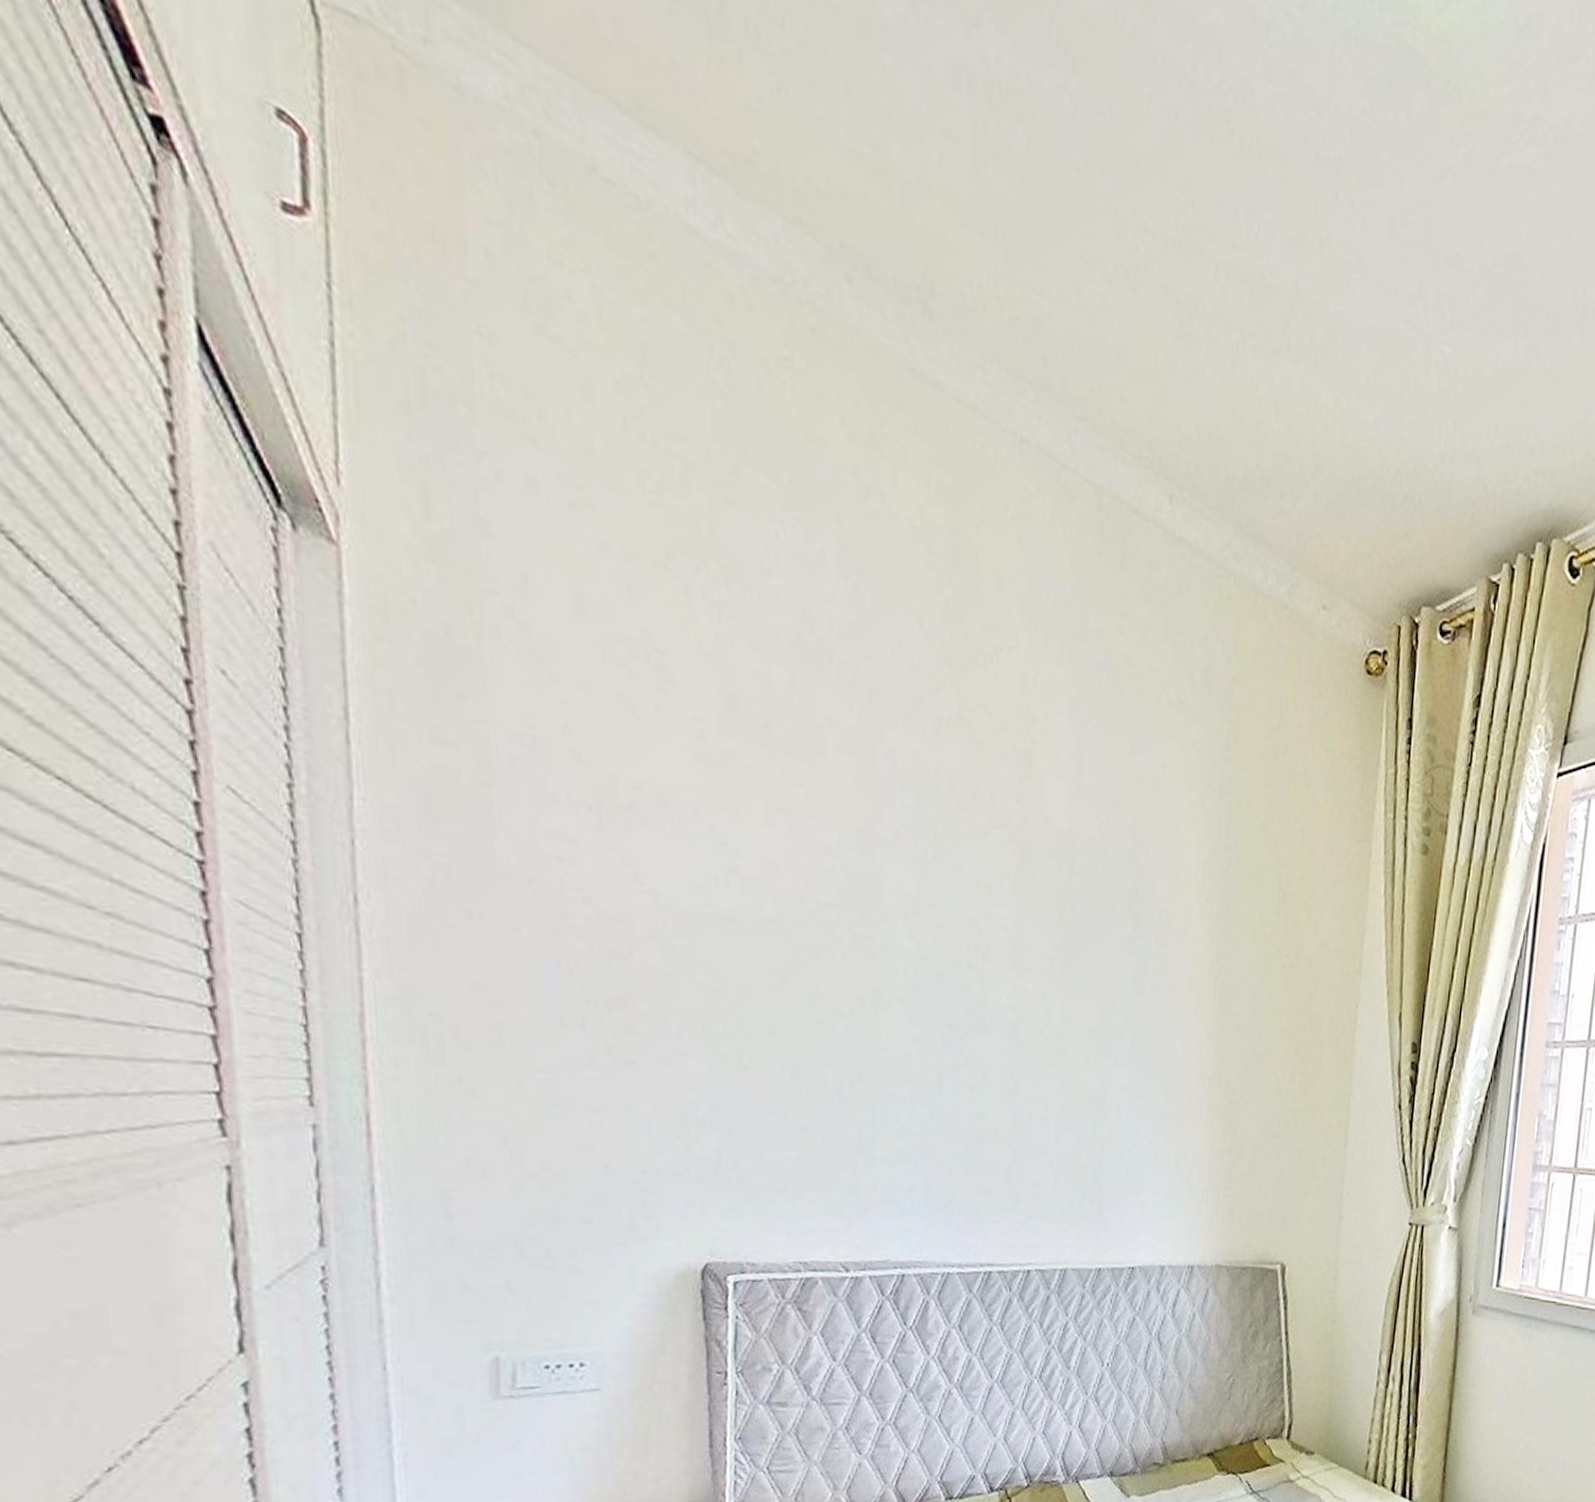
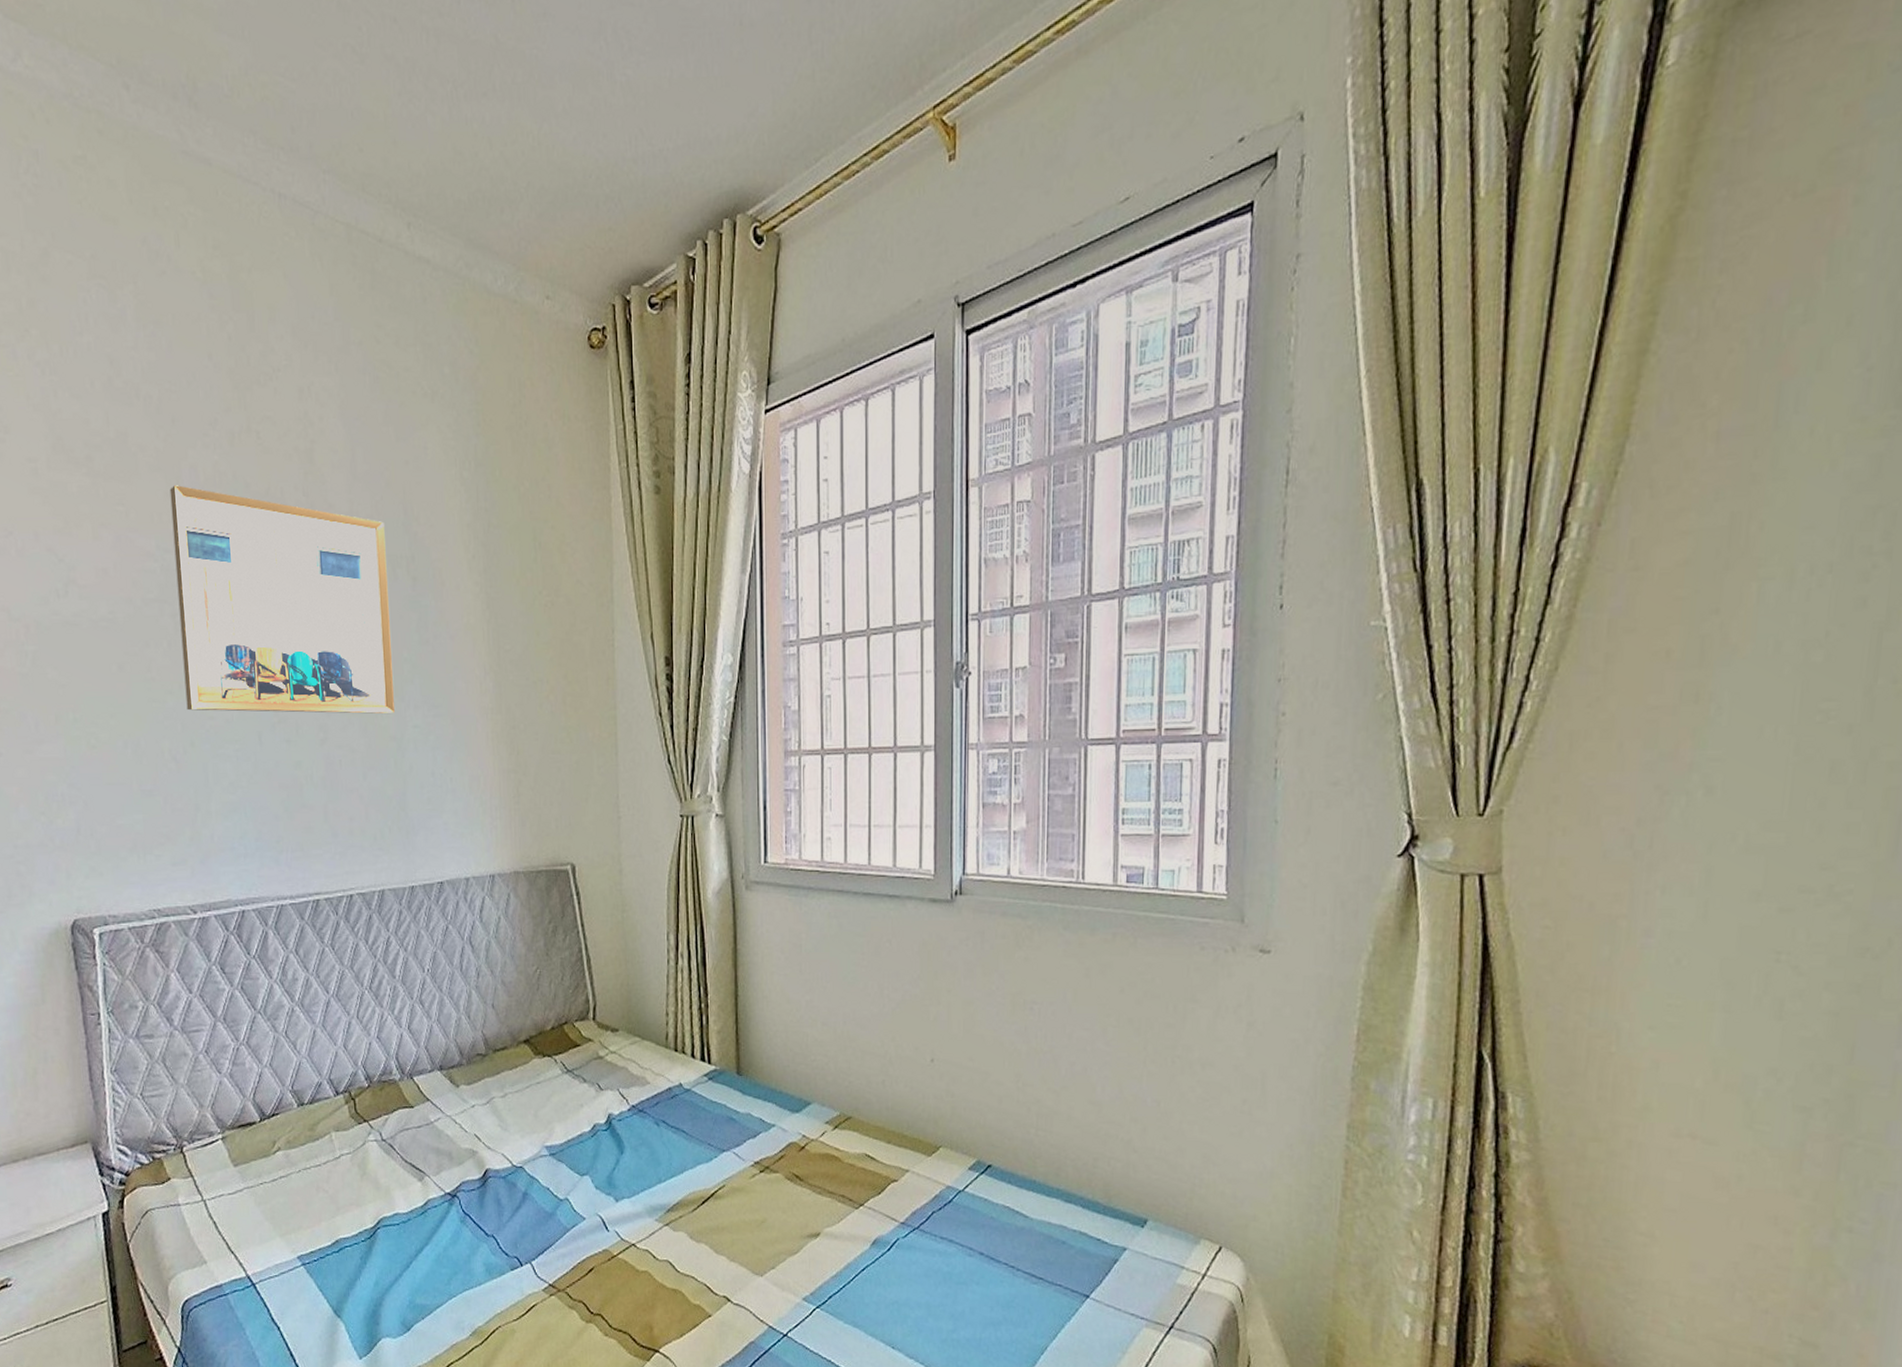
wall art: none [858,772,1108,1069] -> present [170,485,396,714]

